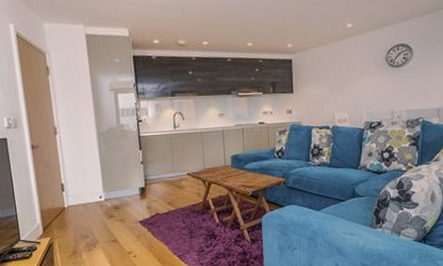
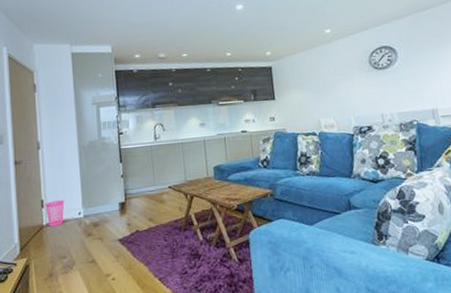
waste basket: none [65,184,85,209] -> present [45,200,64,227]

